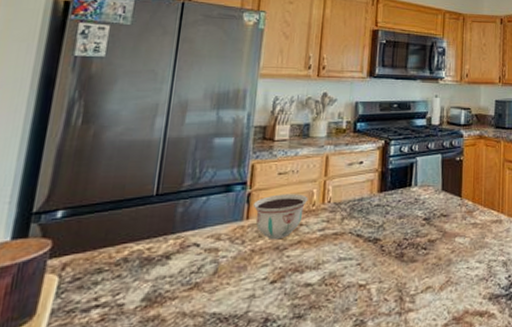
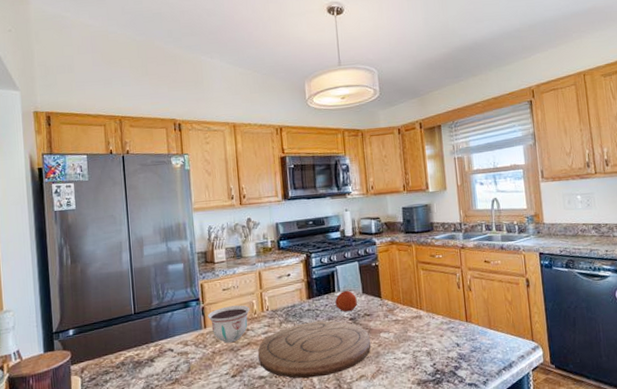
cutting board: none [308,219,444,288] -> present [257,320,371,379]
fruit: none [410,185,435,211] -> present [335,290,357,312]

